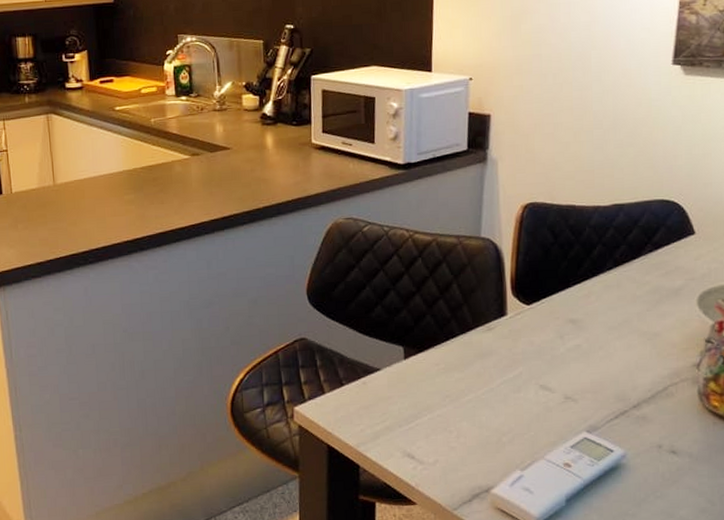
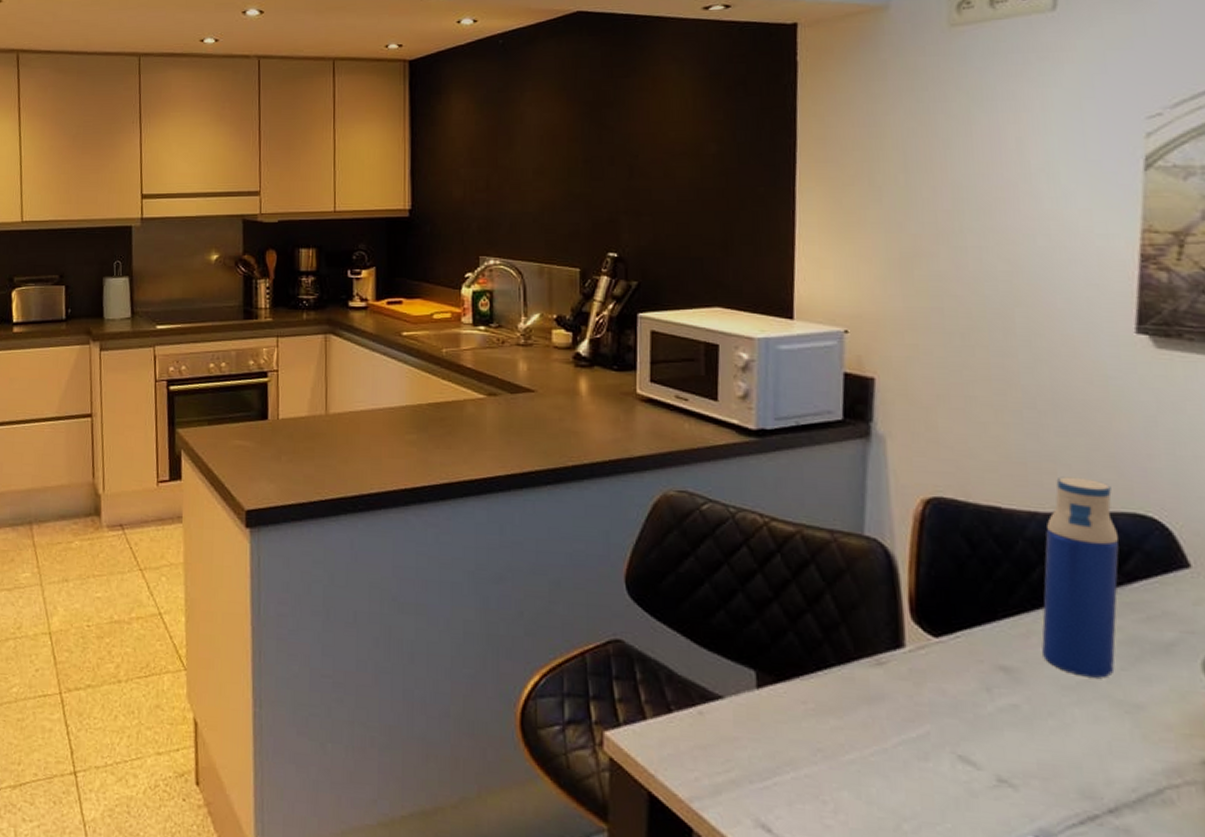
water bottle: none [598,177,651,319] -> present [1042,476,1119,678]

